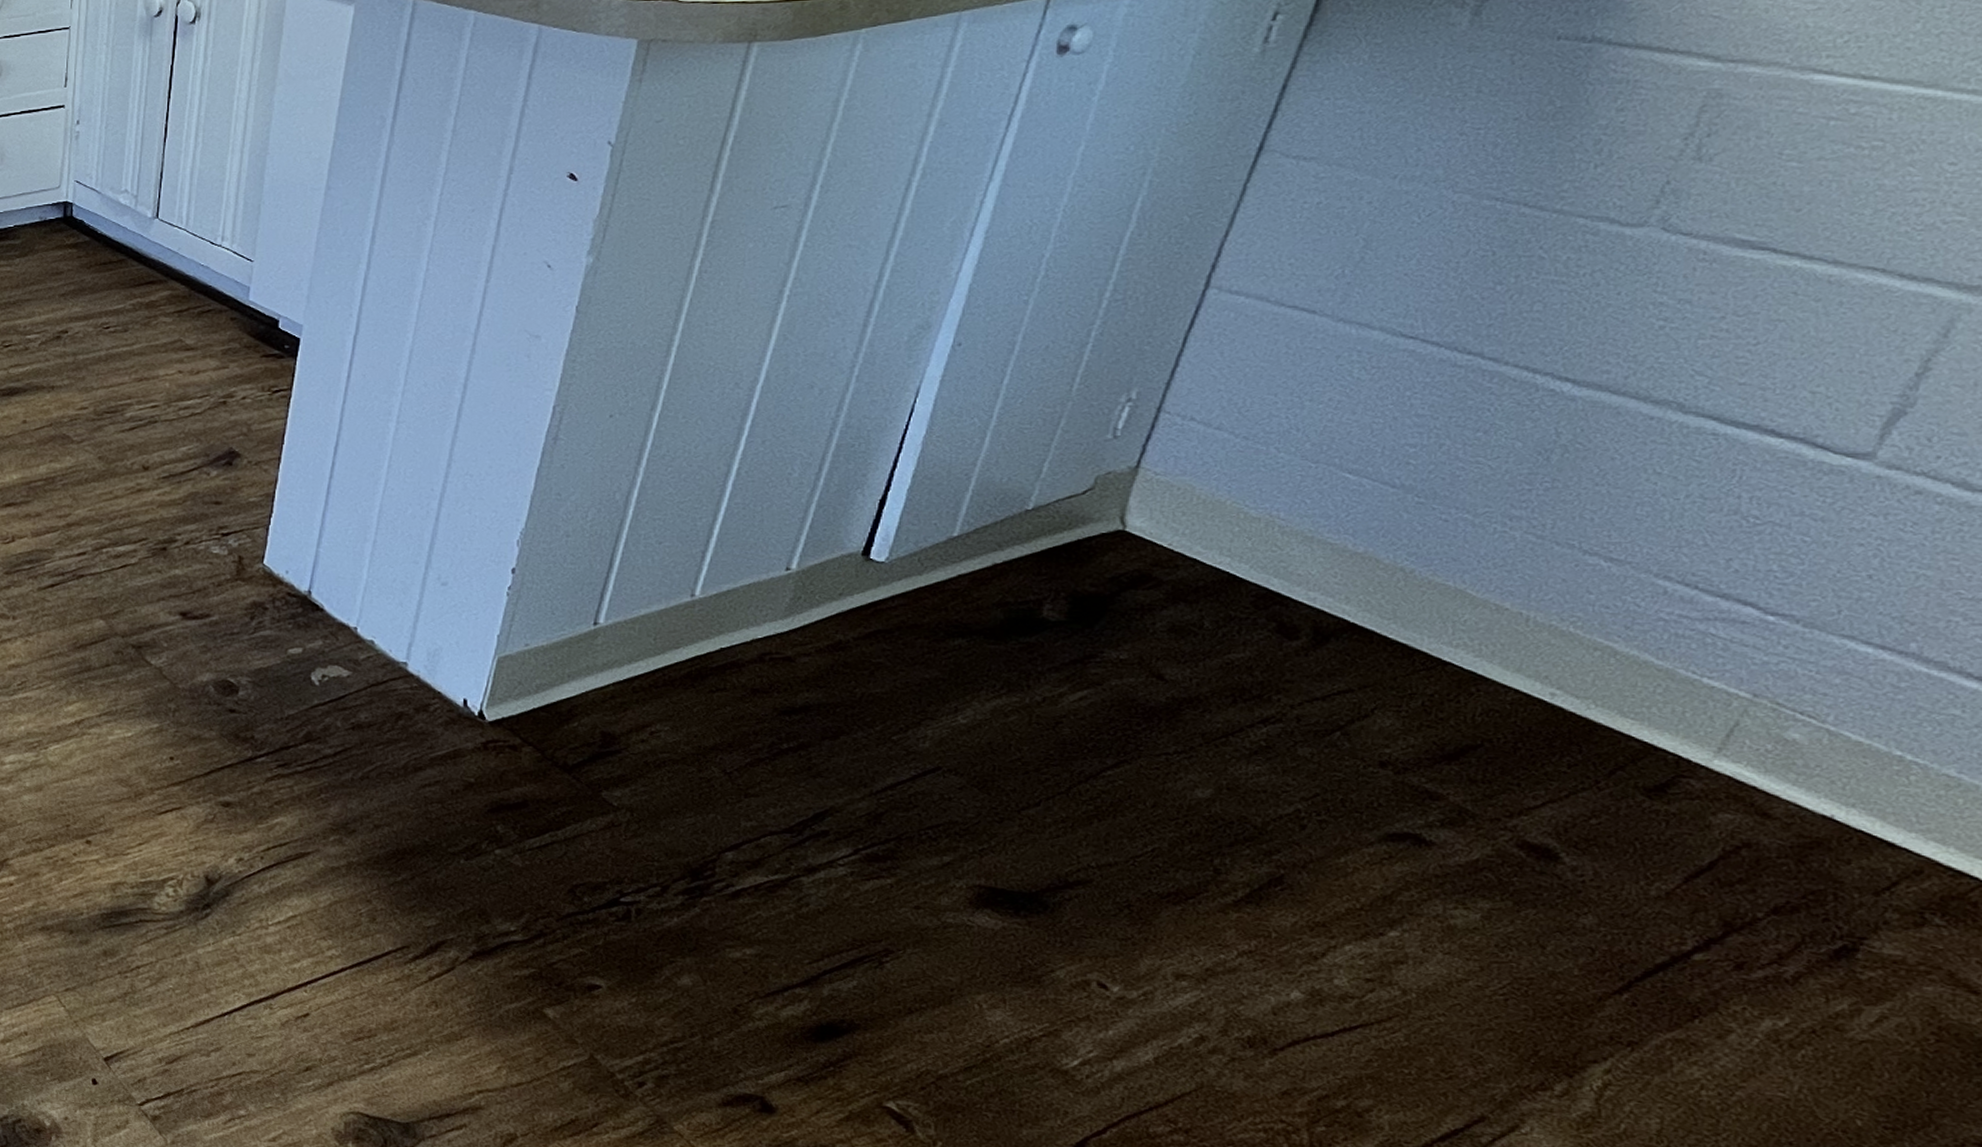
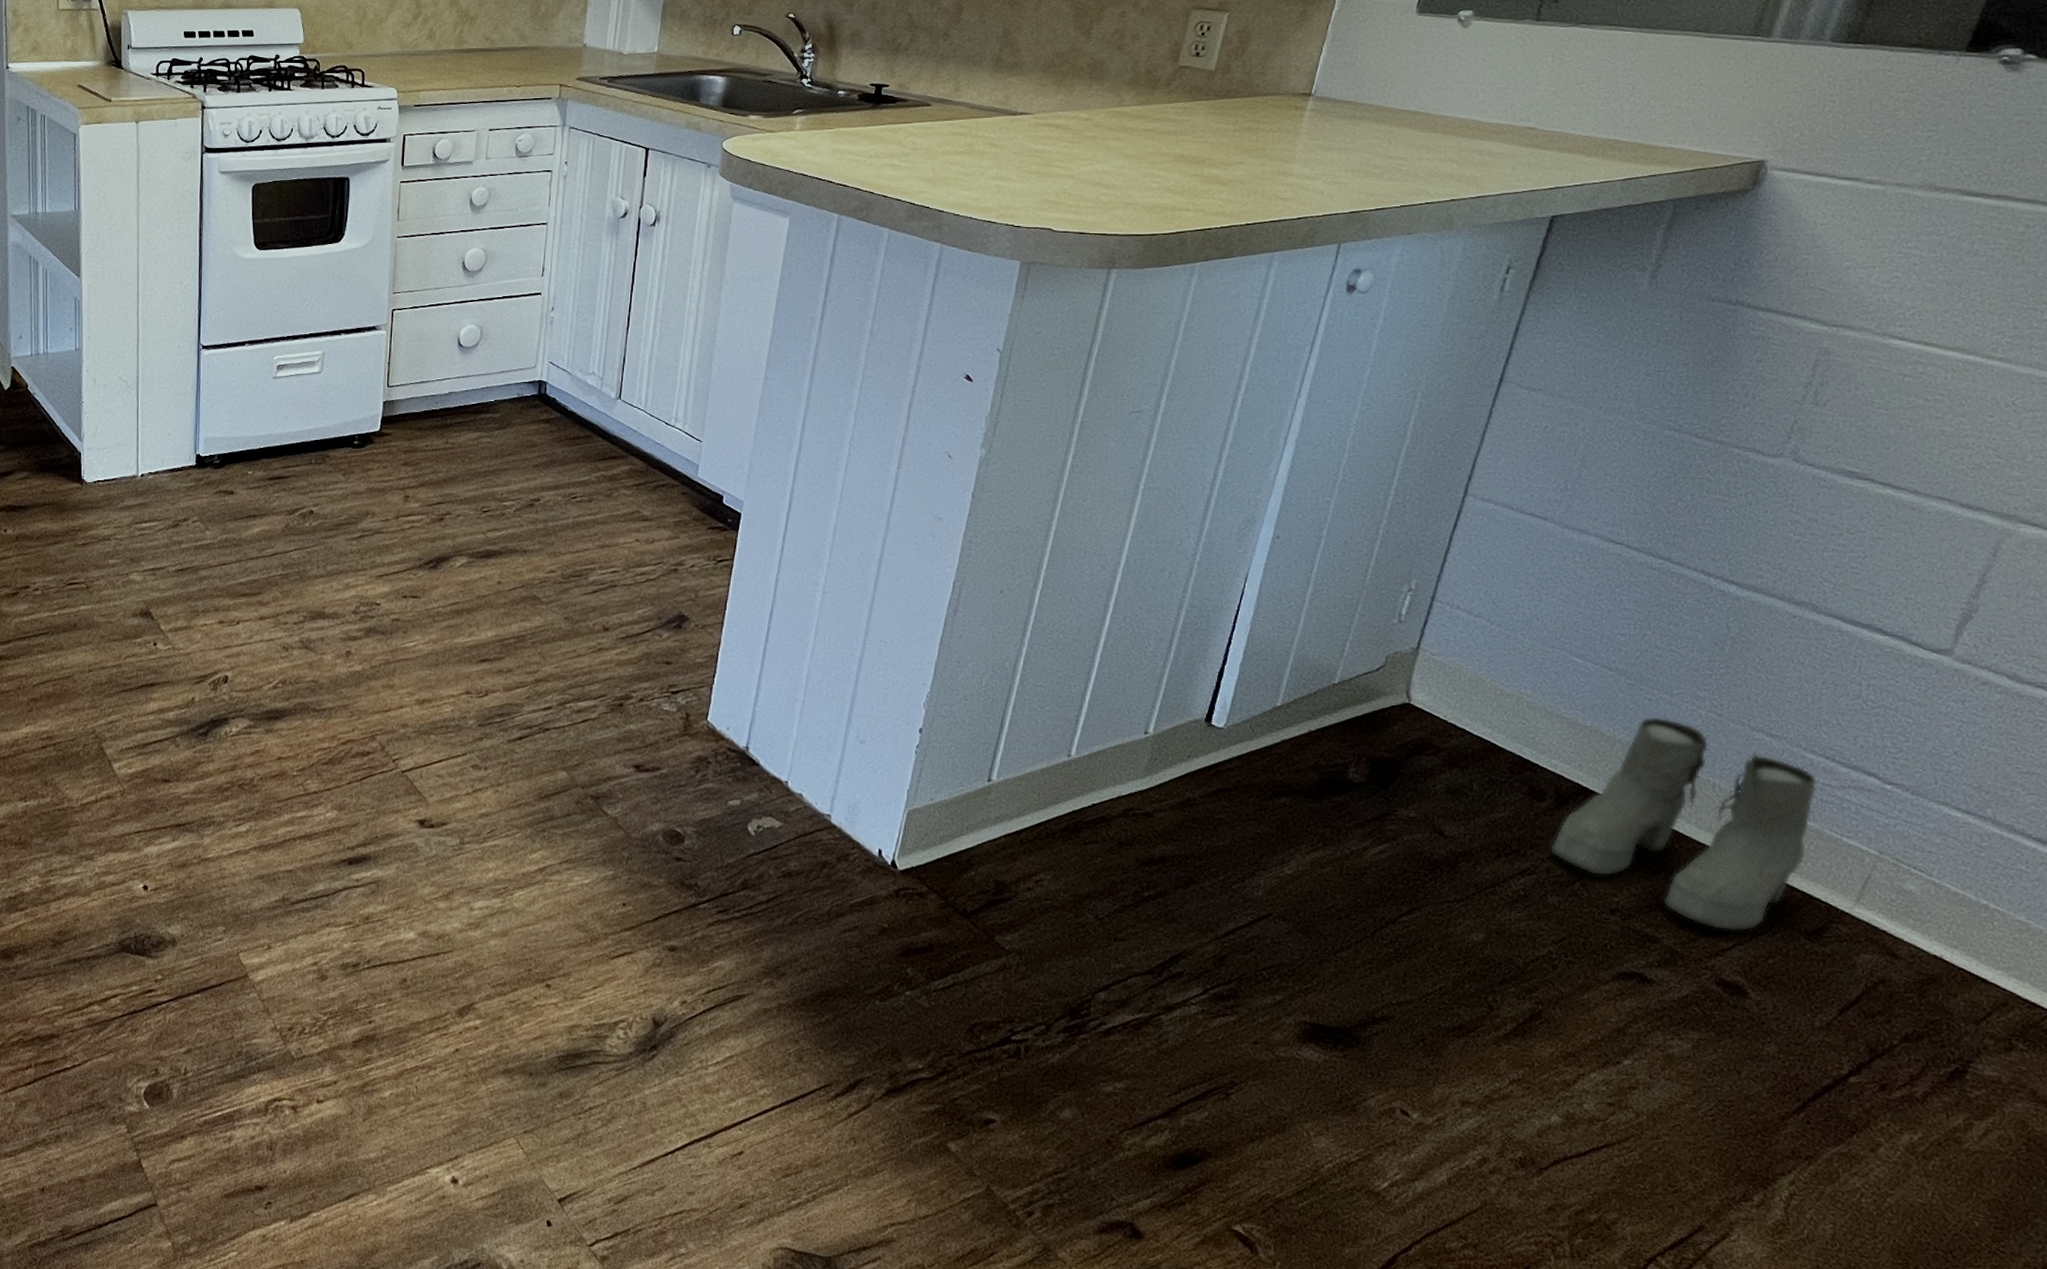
boots: none [1302,540,1672,788] -> present [1549,716,1818,932]

